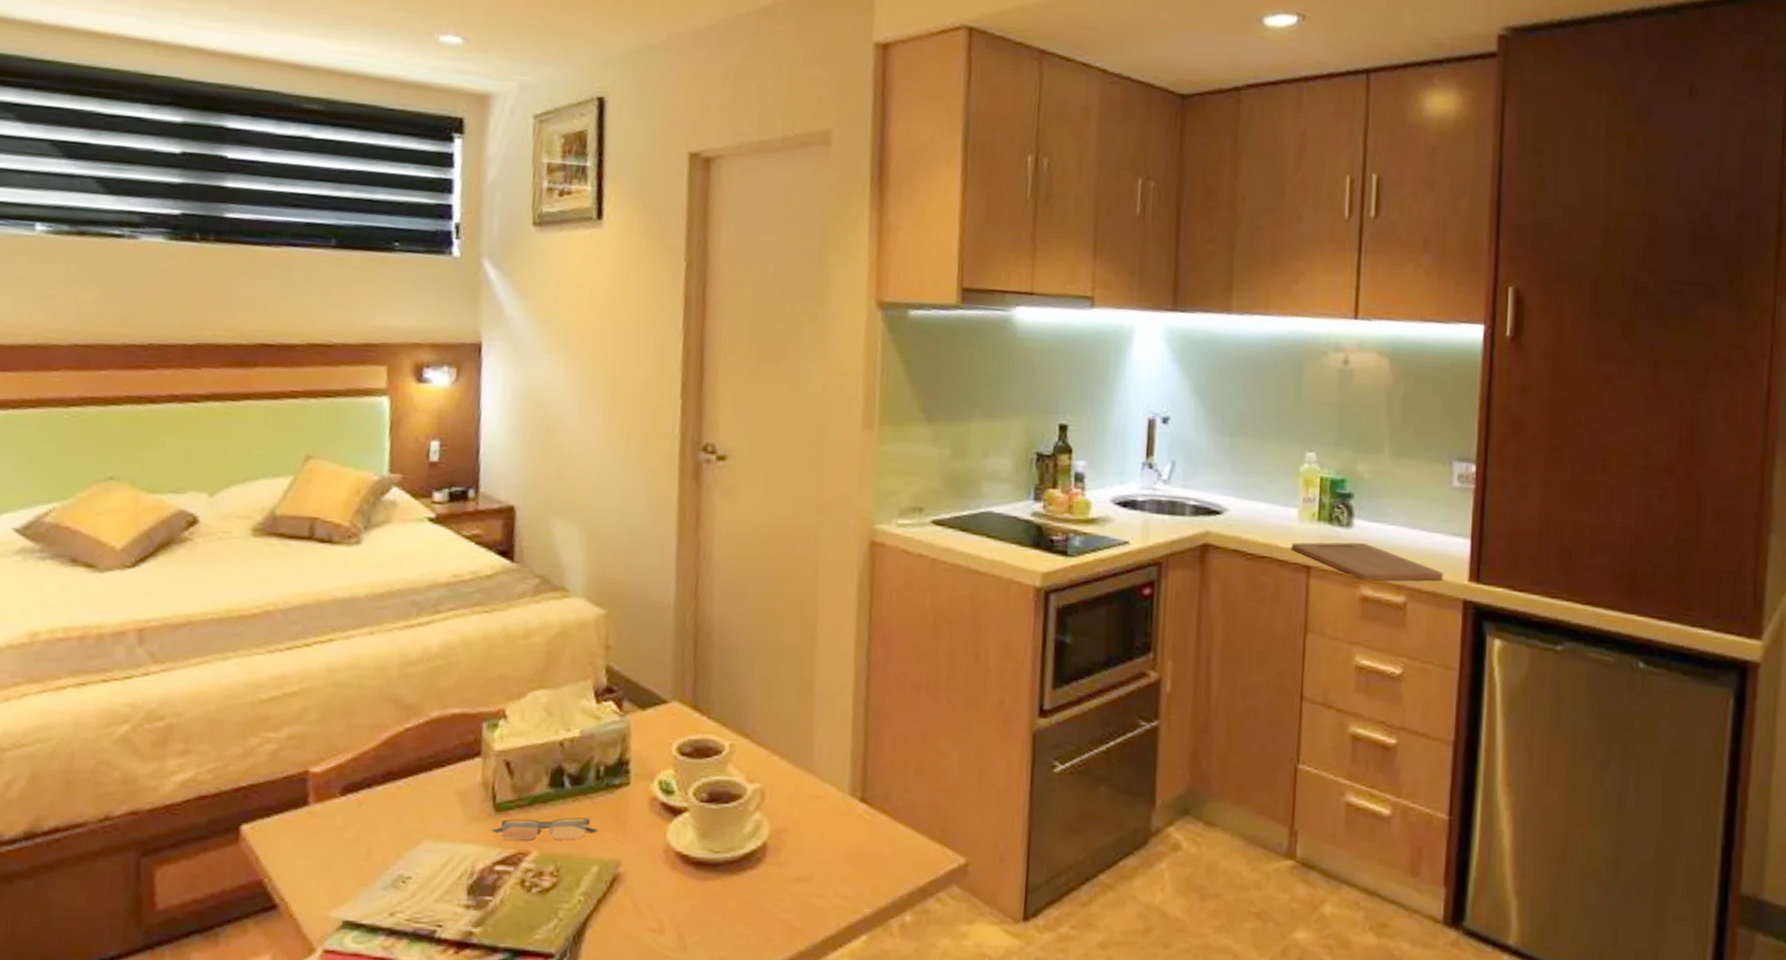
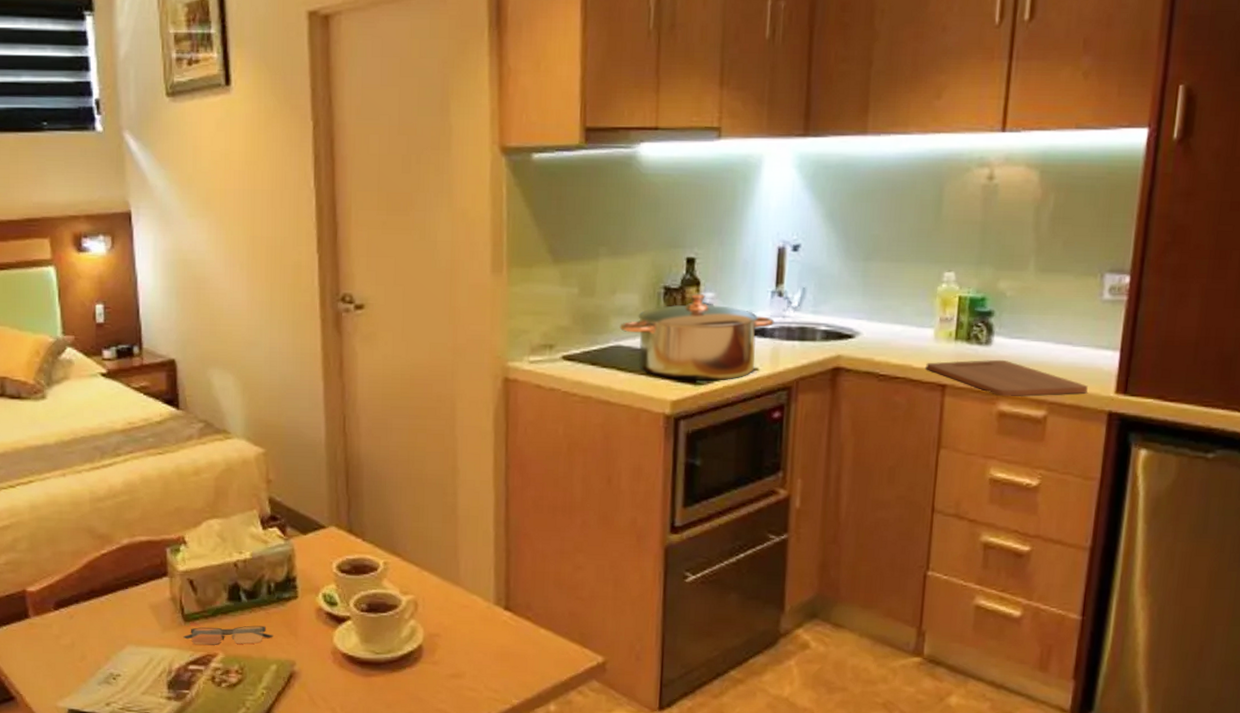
cooking pot: none [991,461,1145,553] -> present [619,293,775,381]

